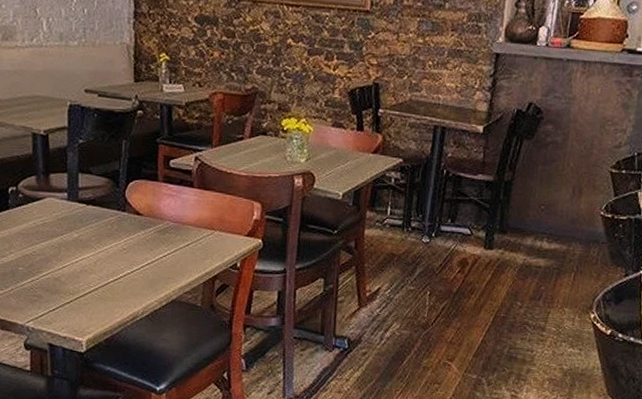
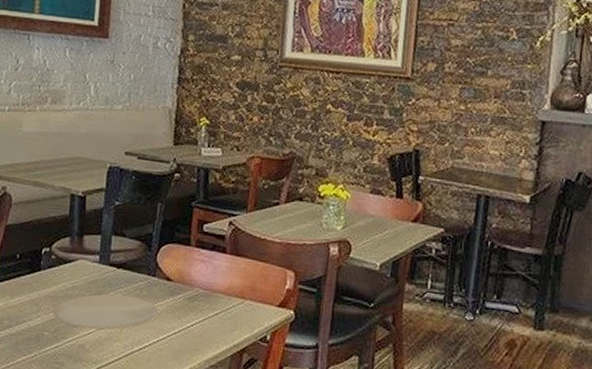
plate: none [25,229,130,264] -> present [52,294,158,330]

